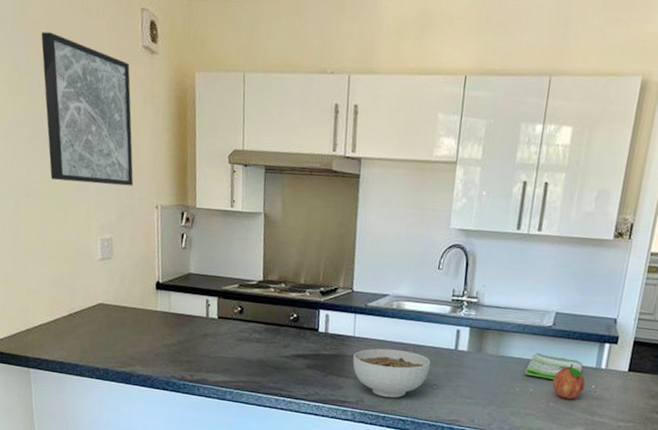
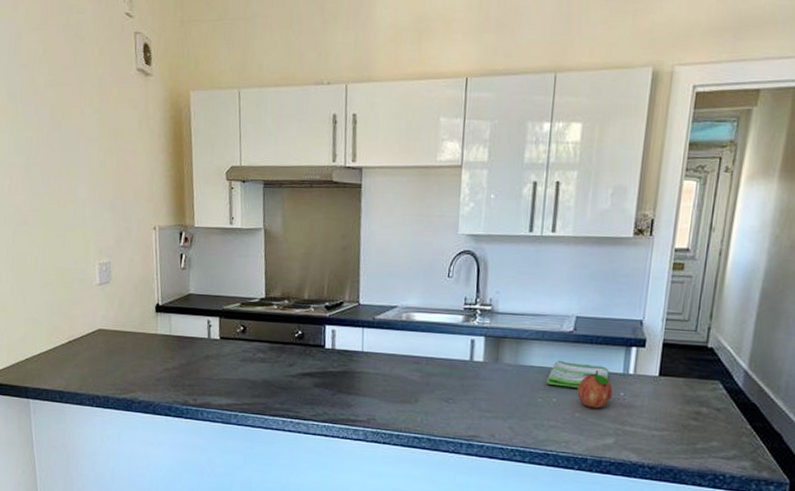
wall art: present [41,31,134,186] -> none [36,61,131,209]
bowl: present [353,348,431,398] -> none [362,363,445,415]

